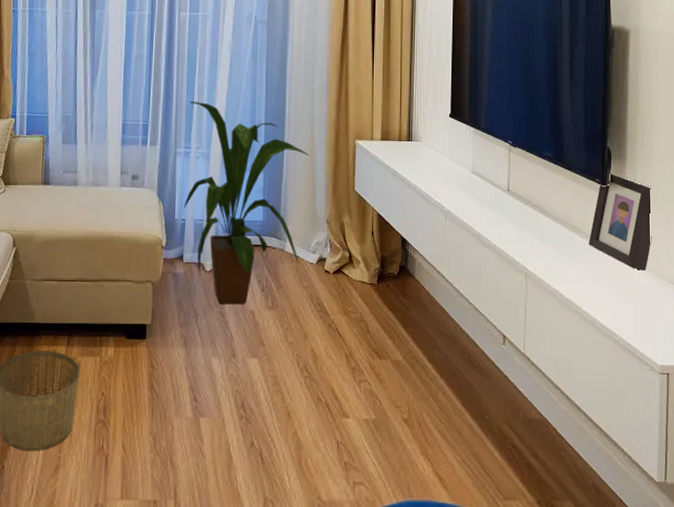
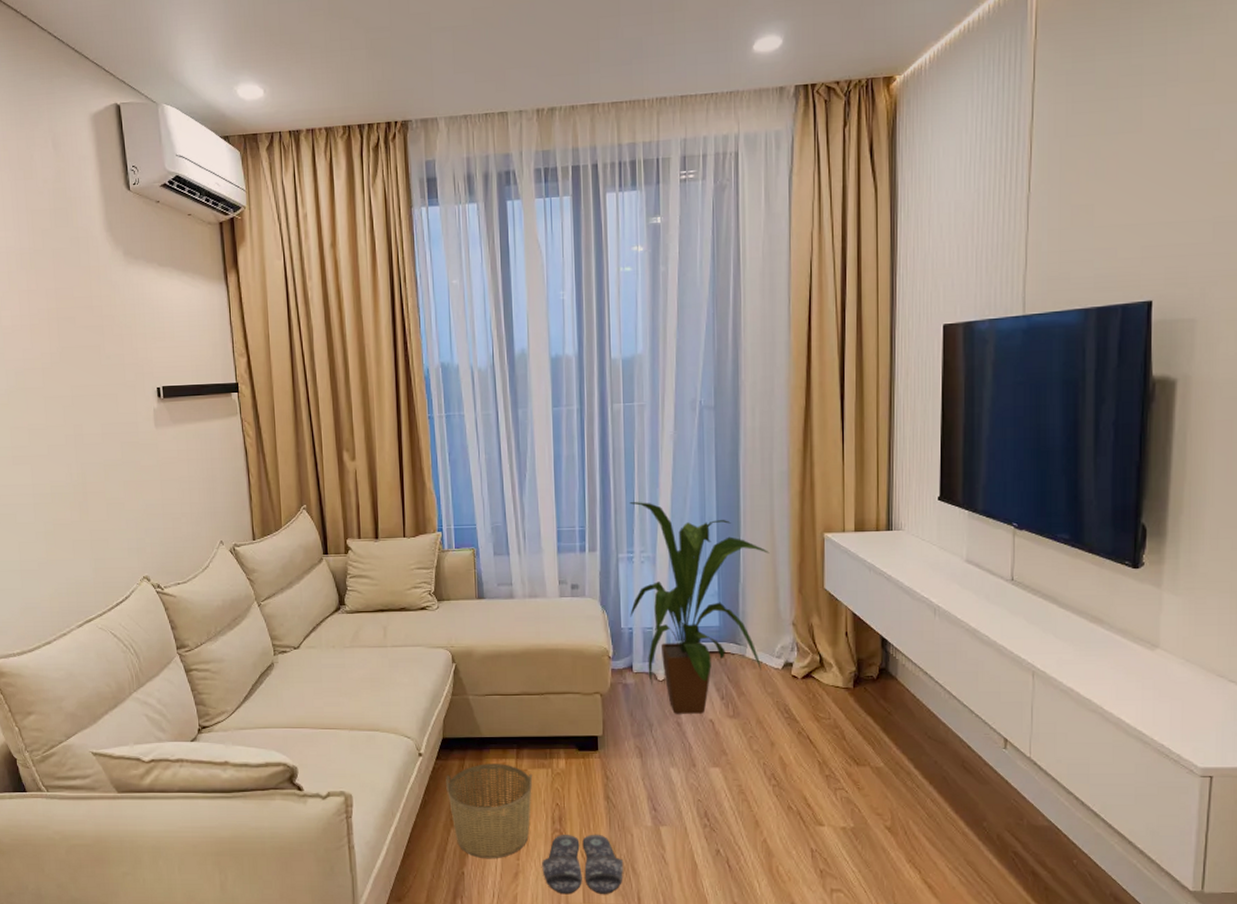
slippers: none [83,425,162,490] -> present [542,834,623,895]
picture frame: present [588,172,652,271] -> none [1113,552,1200,663]

